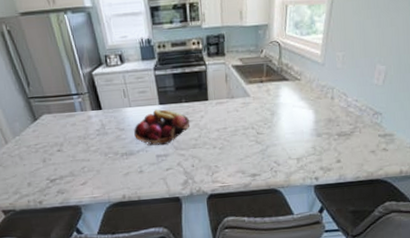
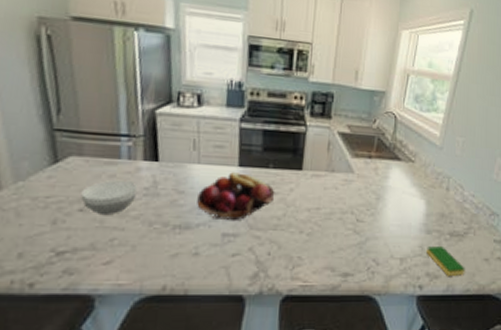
bowl: none [56,126,93,152] -> present [80,179,138,214]
dish sponge: none [319,144,354,168] -> present [427,245,465,276]

